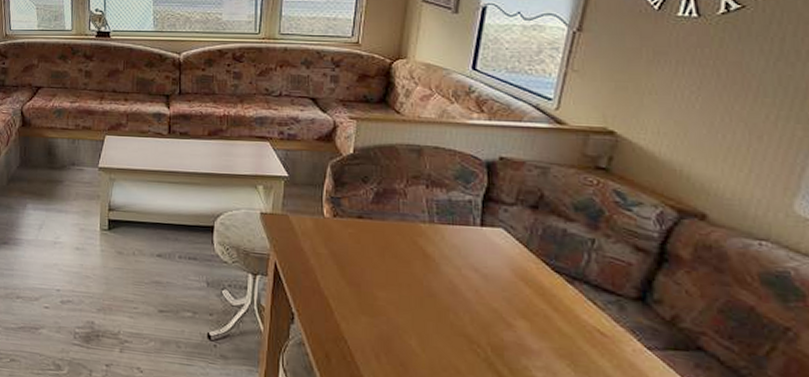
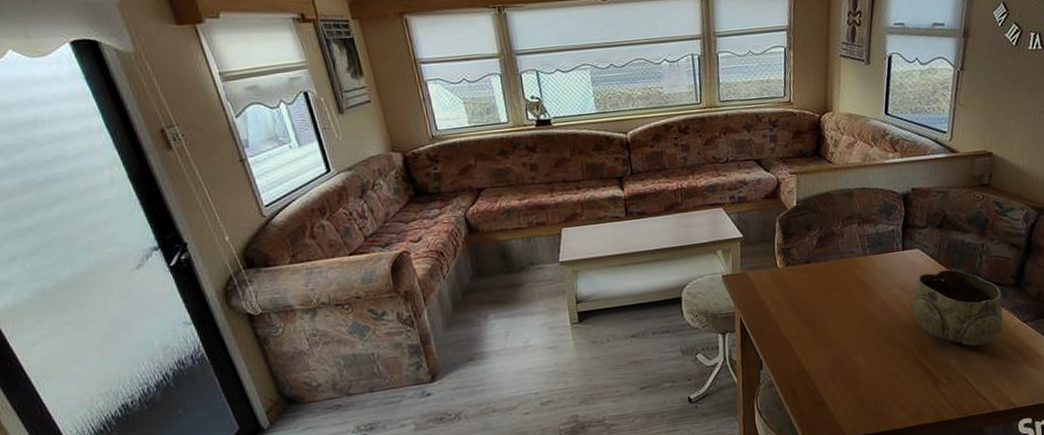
decorative bowl: none [485,259,617,364] -> present [910,269,1003,346]

